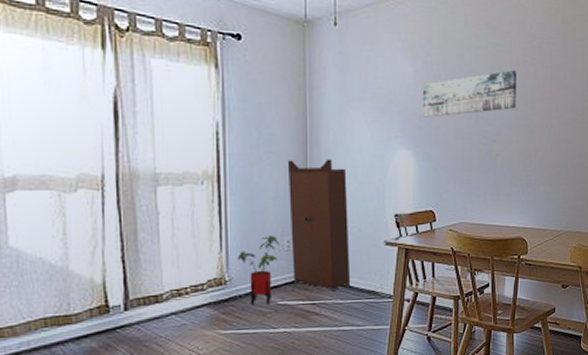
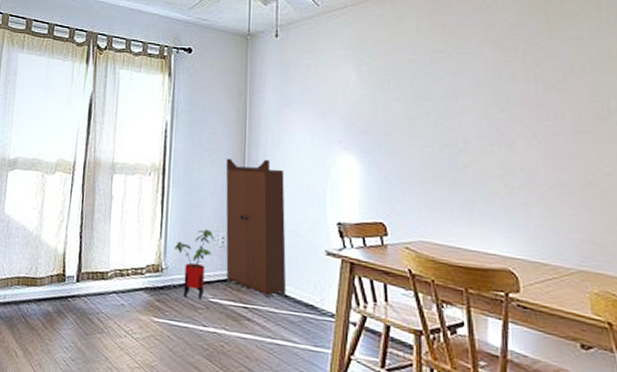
wall art: present [422,70,517,118] -> none [368,74,489,123]

